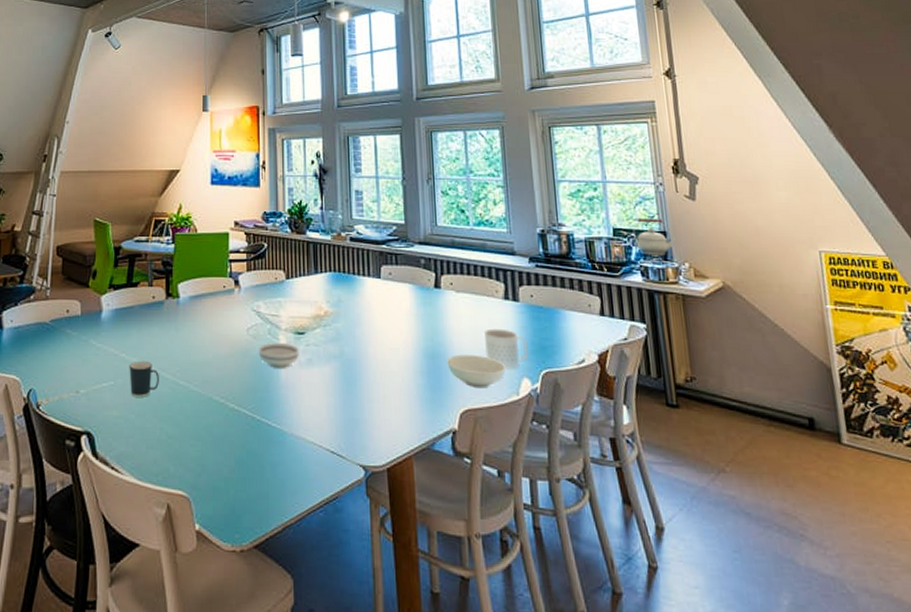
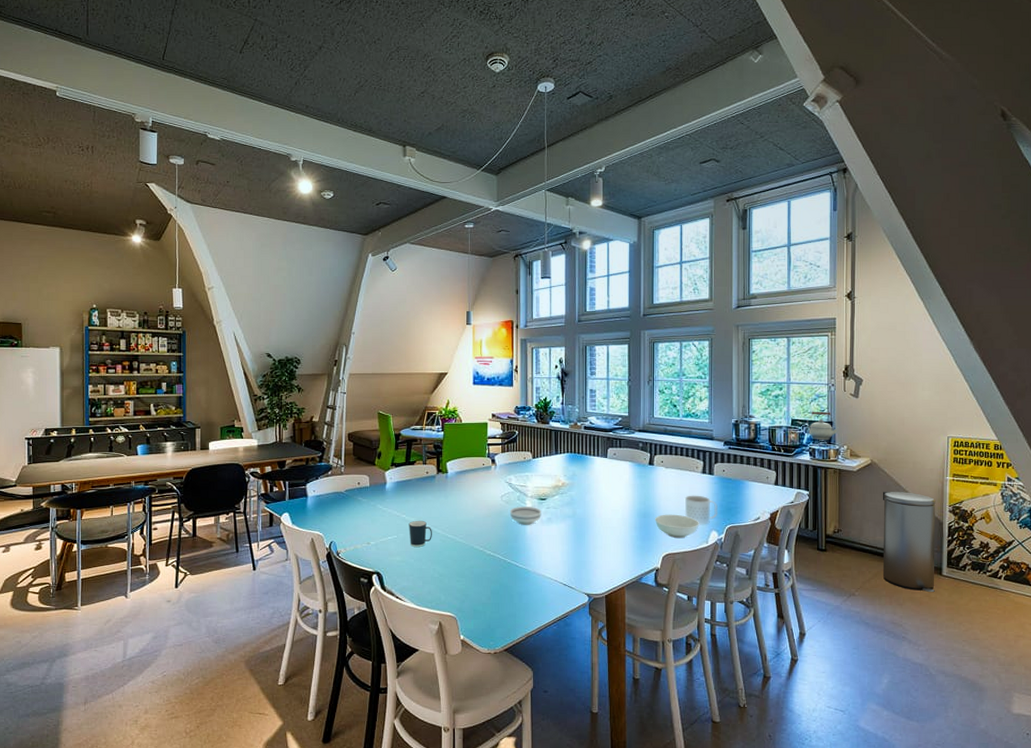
pedal bin: none [743,325,836,469] -> present [882,492,936,593]

